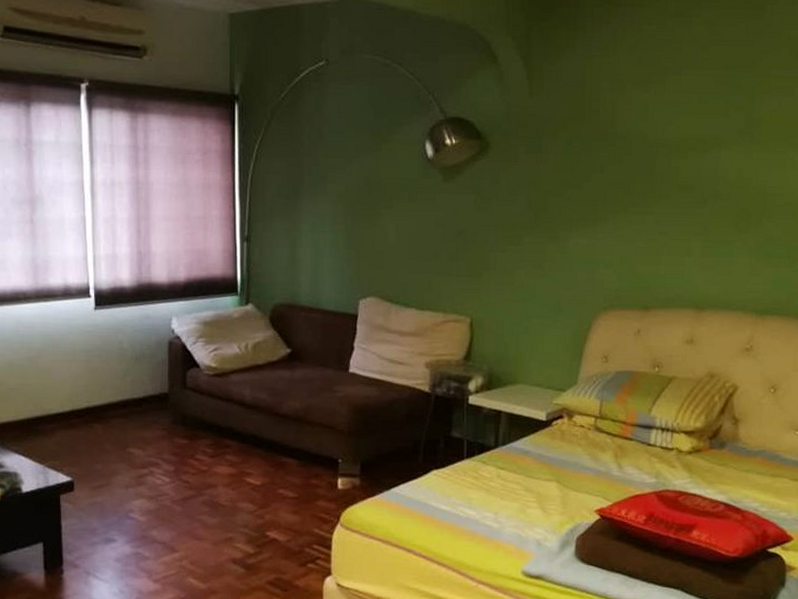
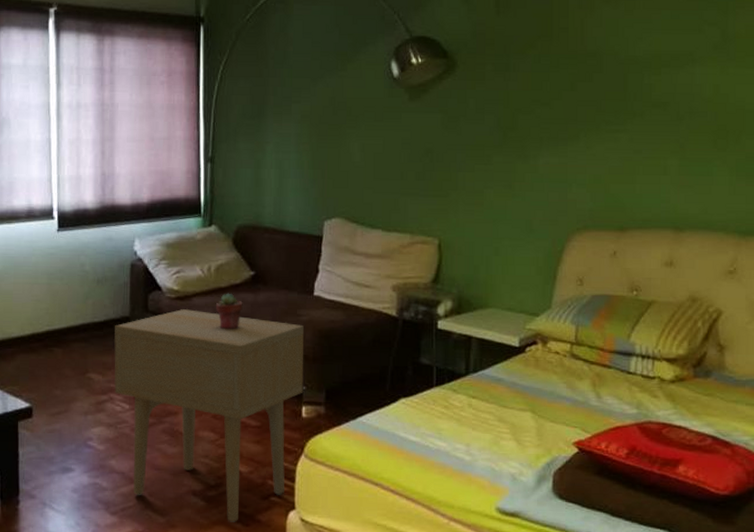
side table: none [153,386,340,588] -> present [113,309,304,522]
potted succulent: none [253,370,280,406] -> present [215,293,243,330]

